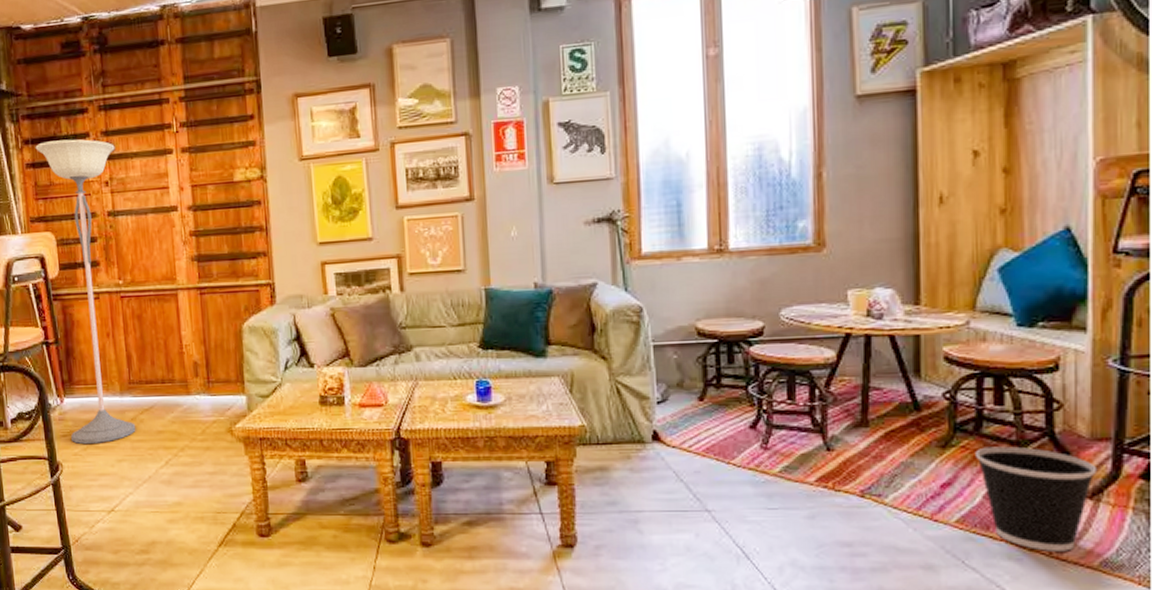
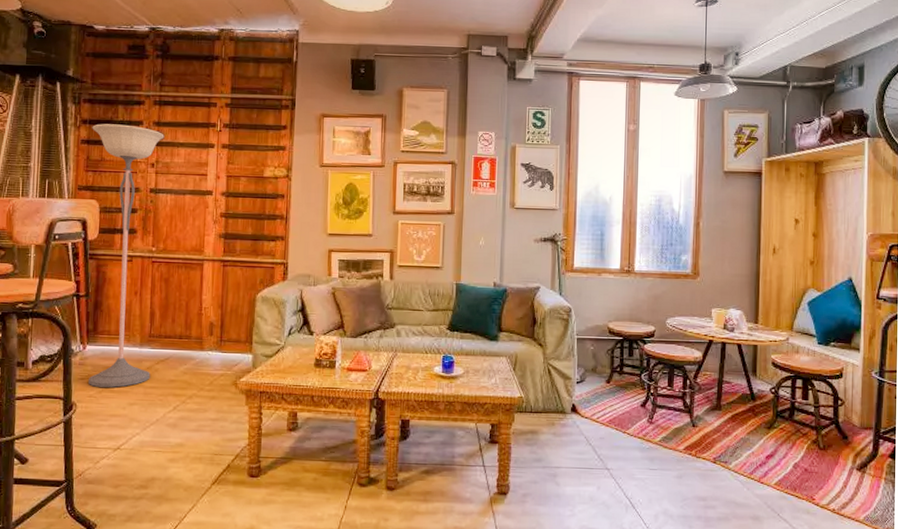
wastebasket: present [975,446,1098,551] -> none [789,429,864,509]

